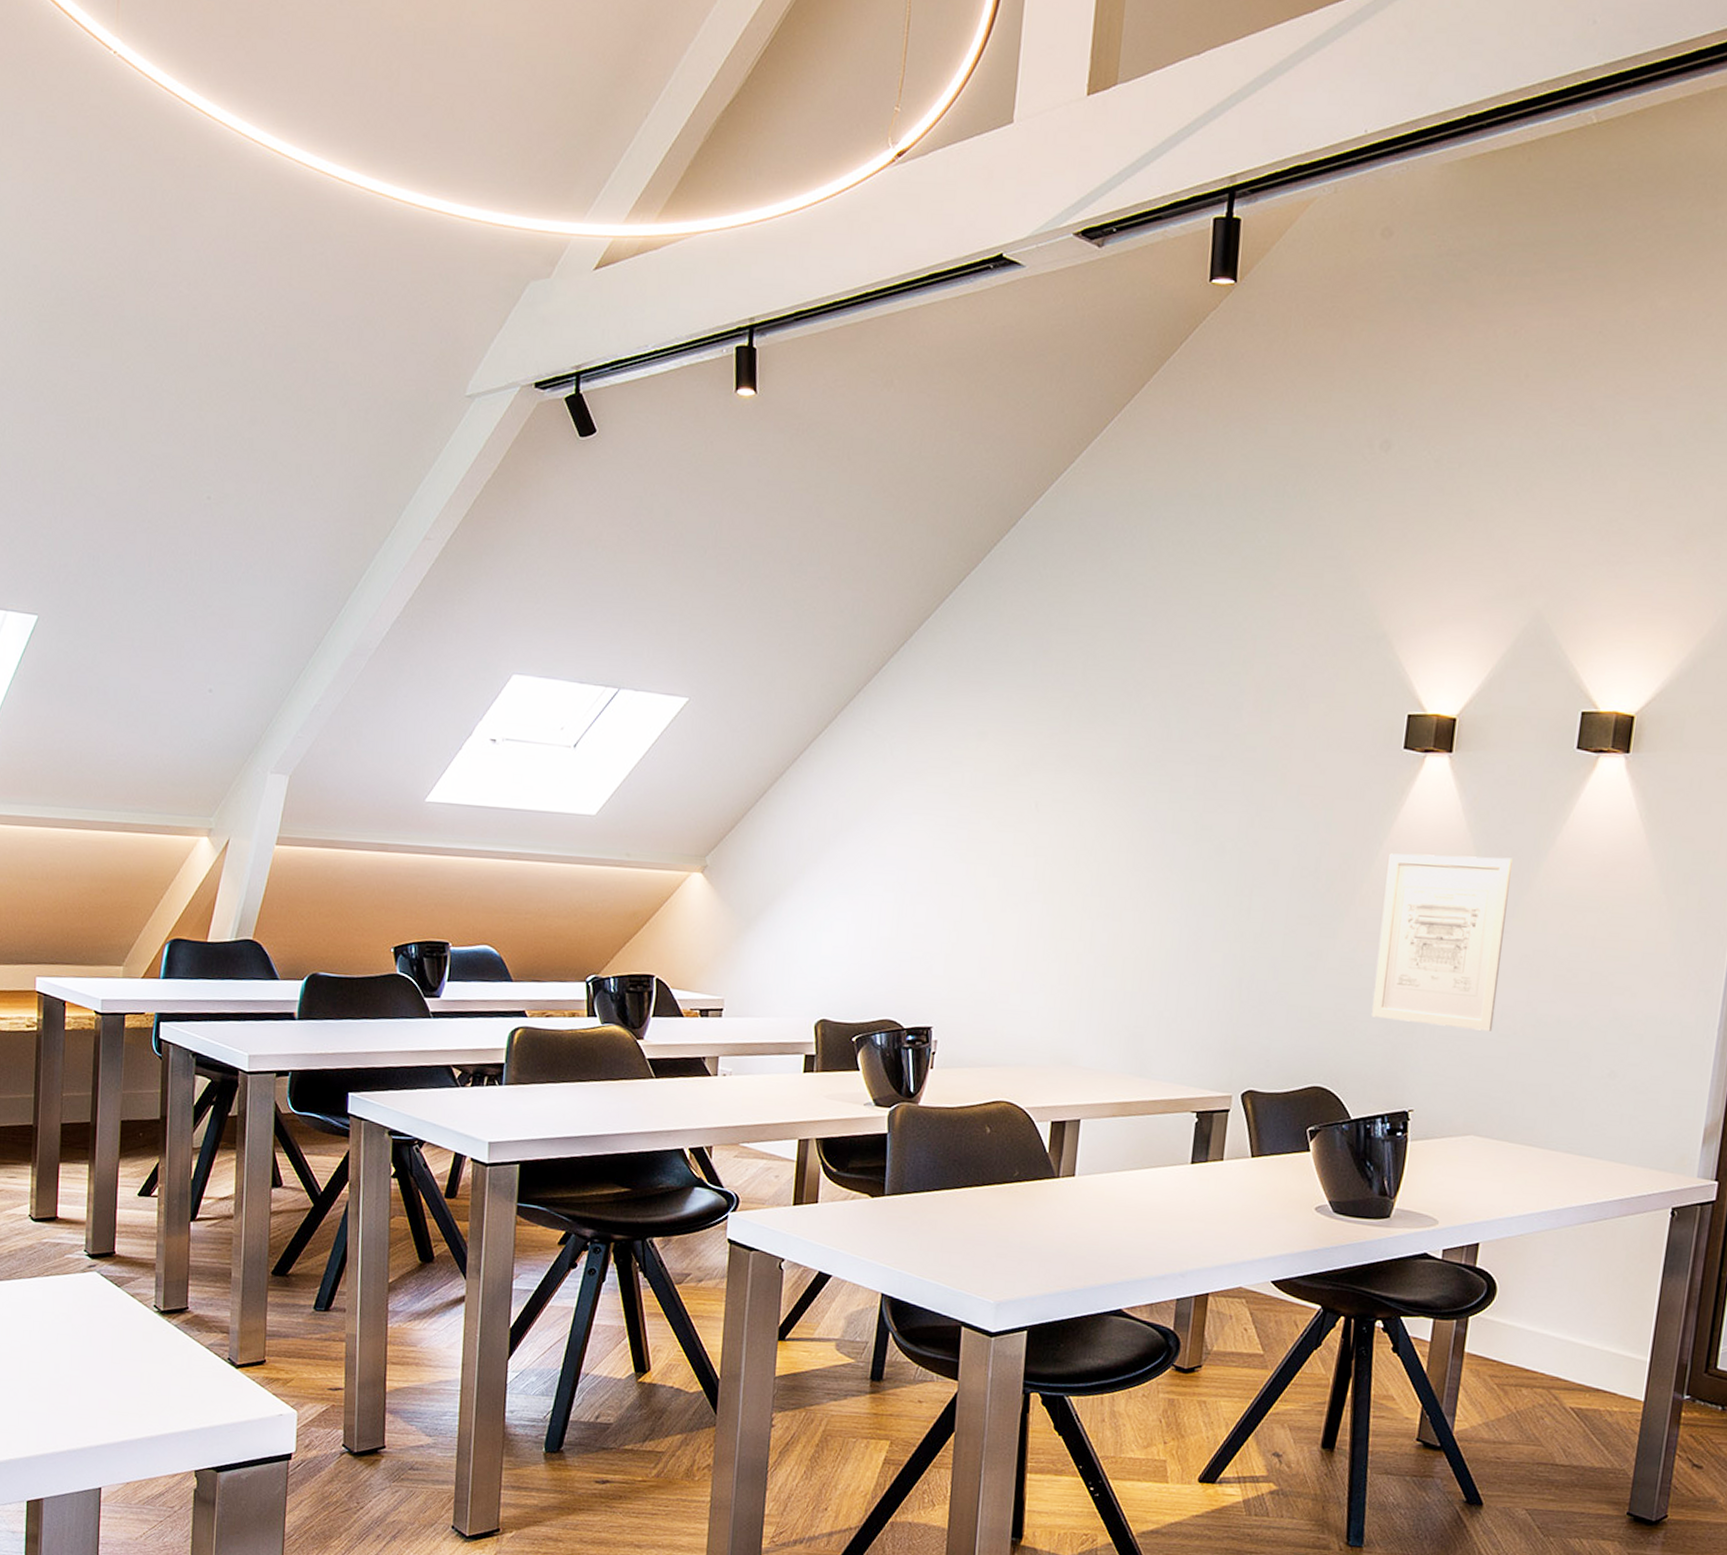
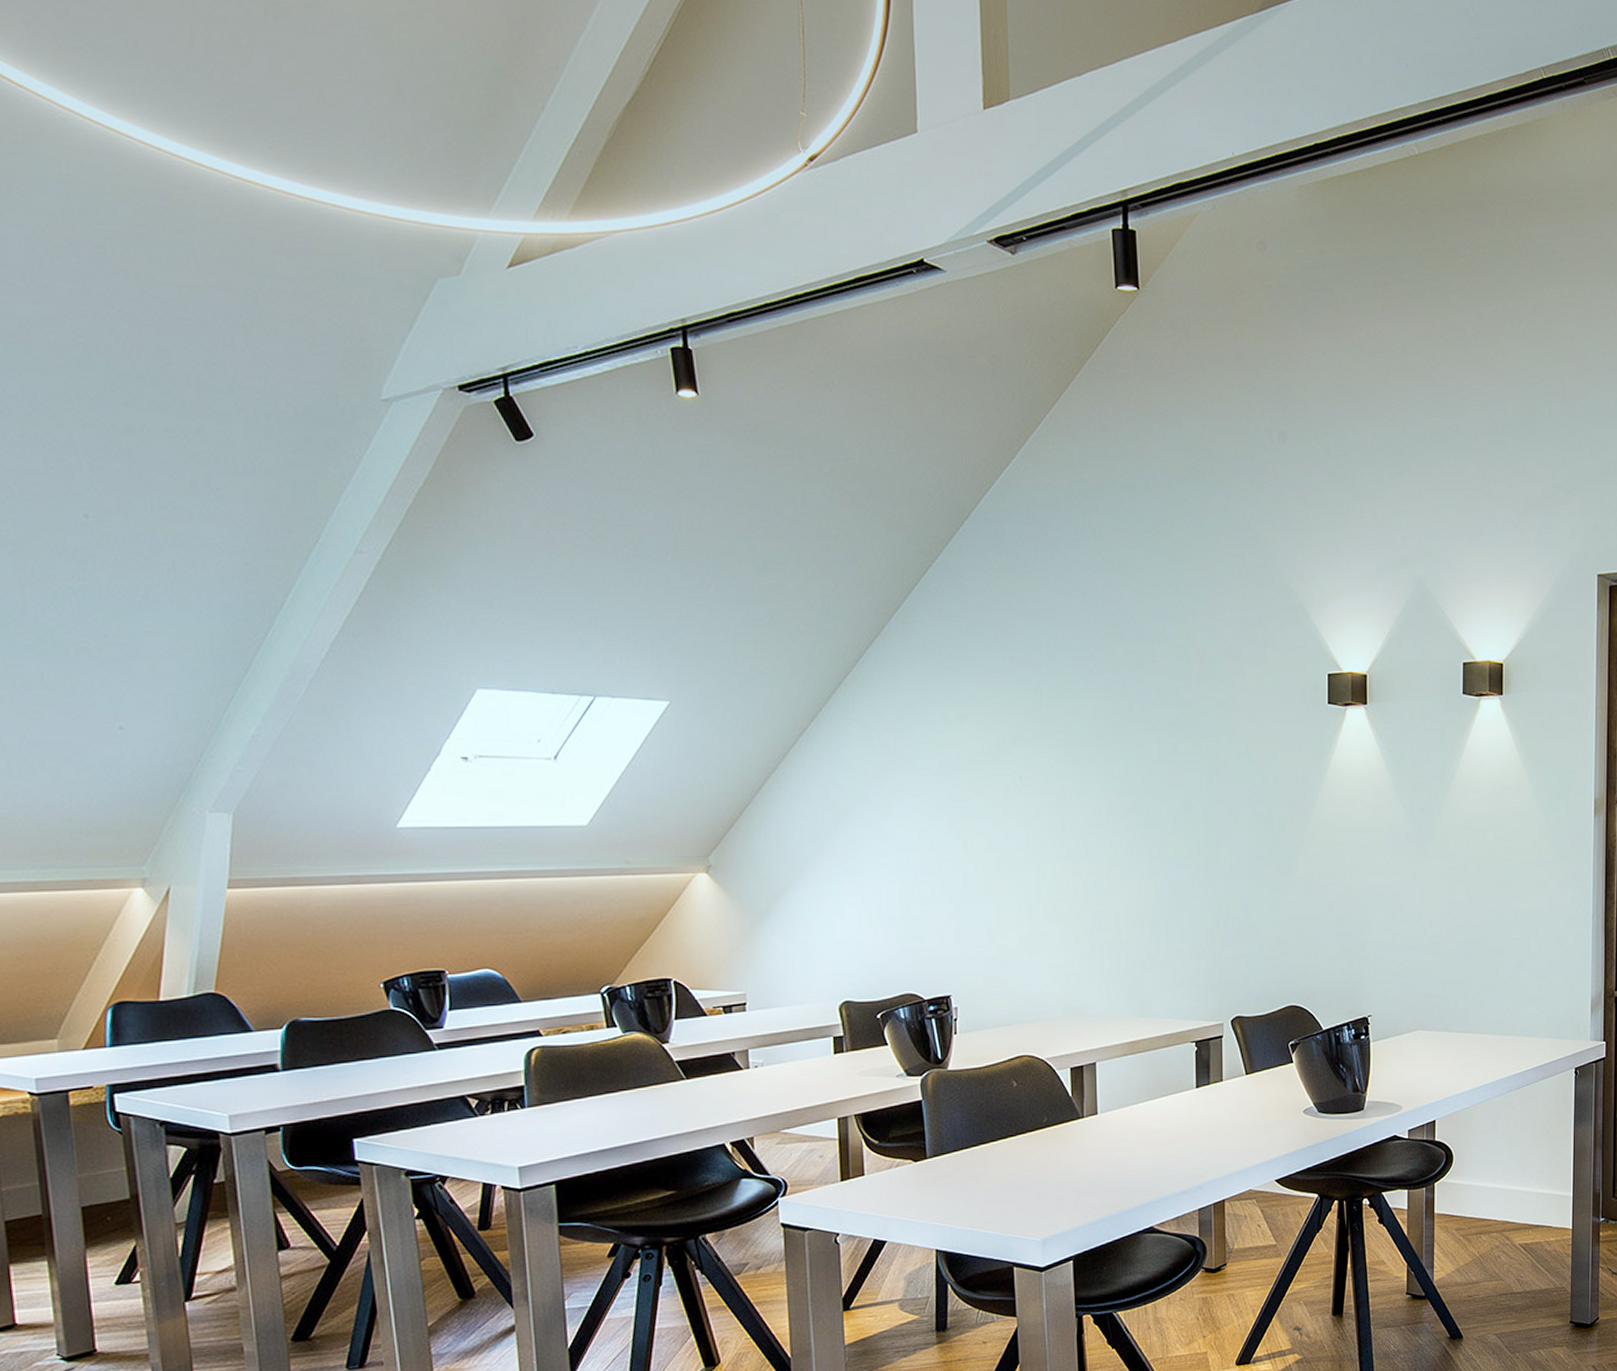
wall art: present [1372,853,1513,1031] -> none [1327,791,1425,941]

